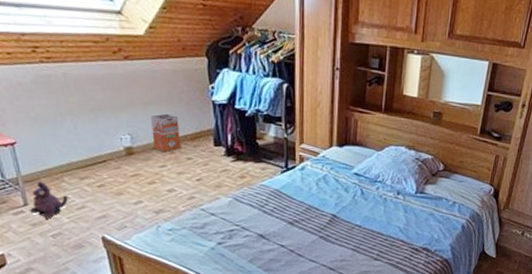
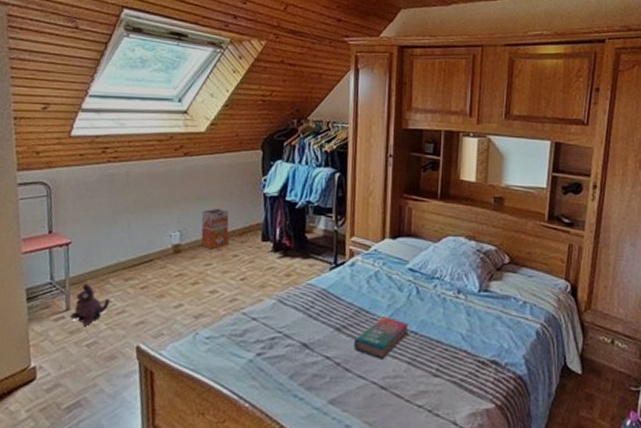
book: none [306,212,354,247] -> present [354,315,409,359]

